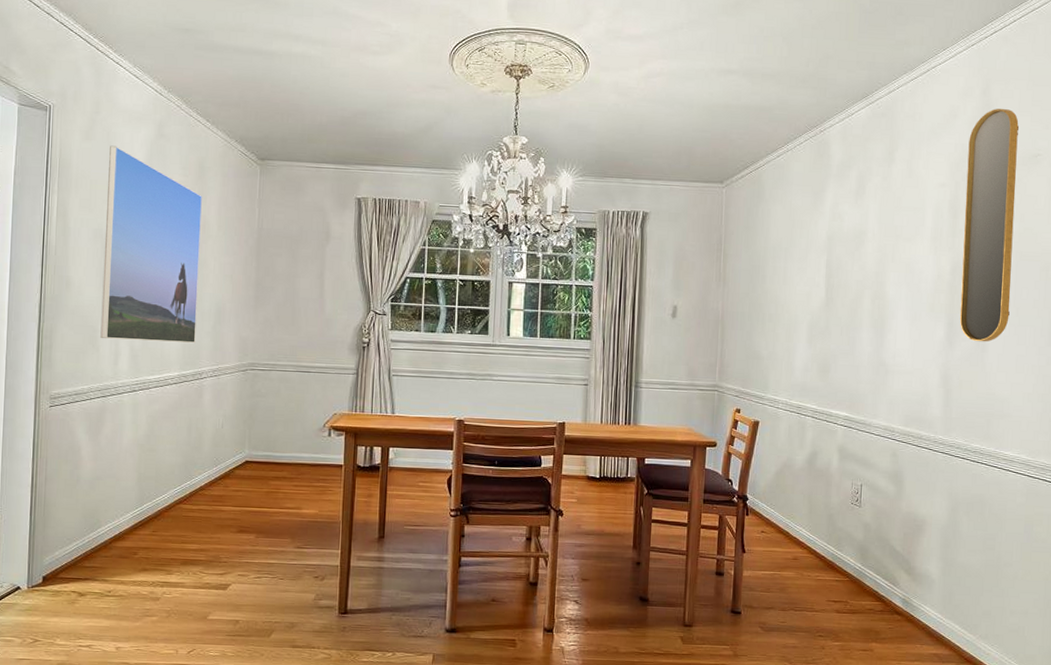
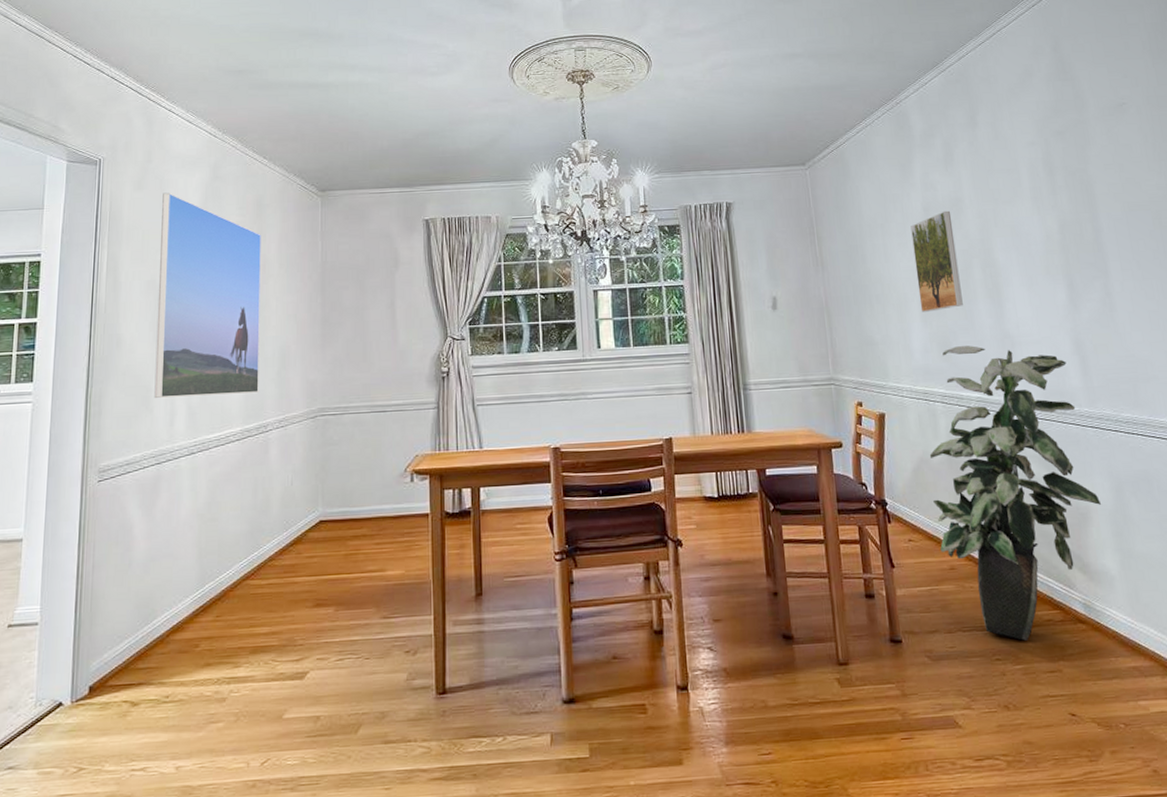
indoor plant: none [788,368,937,623] -> present [929,346,1102,641]
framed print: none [808,241,853,335] -> present [910,210,963,312]
home mirror: present [959,109,1019,342] -> none [1049,63,1132,301]

